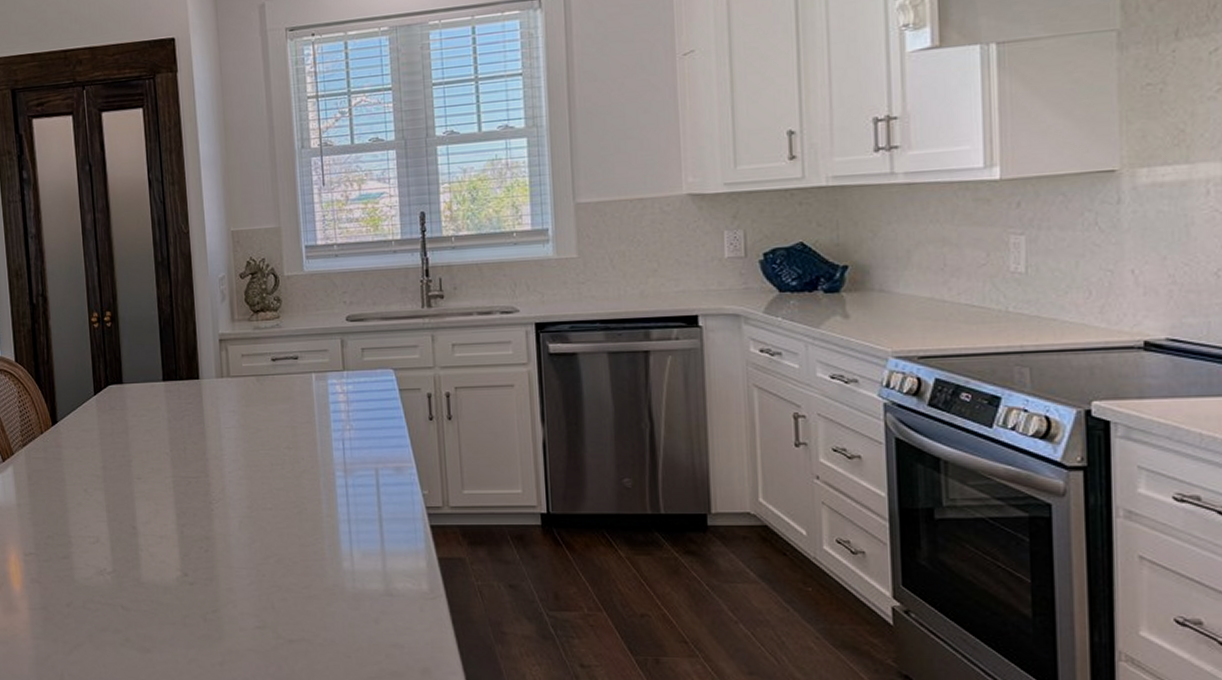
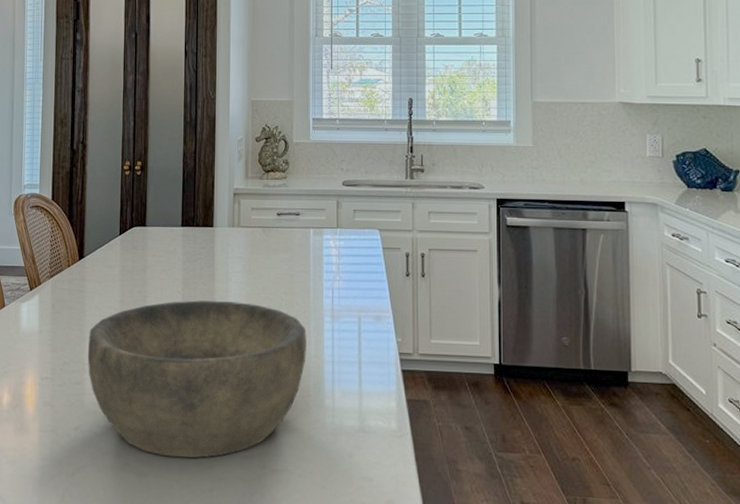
bowl: none [71,461,318,631] -> present [87,300,306,459]

